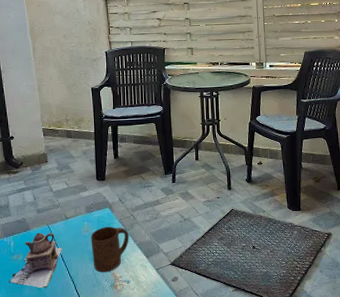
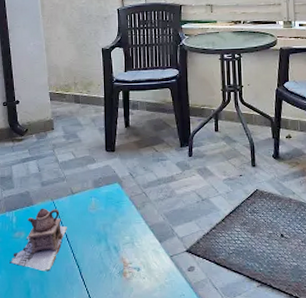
cup: present [91,226,129,273] -> none [98,204,140,257]

